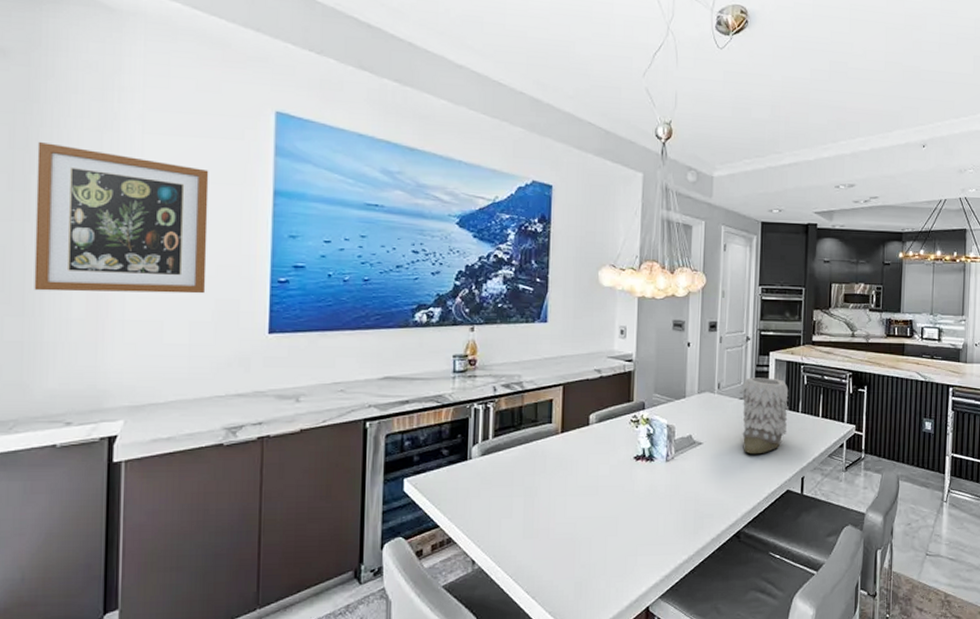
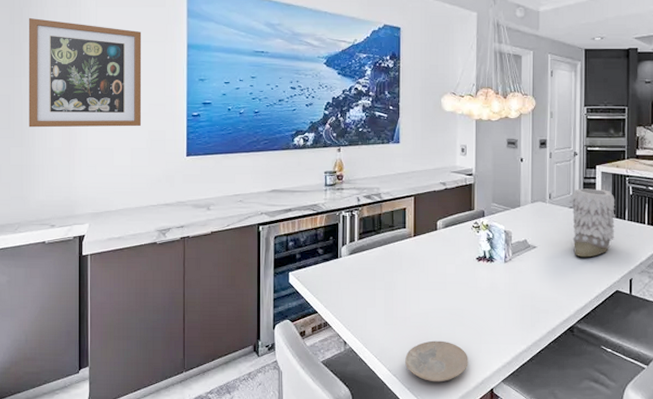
plate: none [547,554,622,603] -> present [405,340,468,382]

